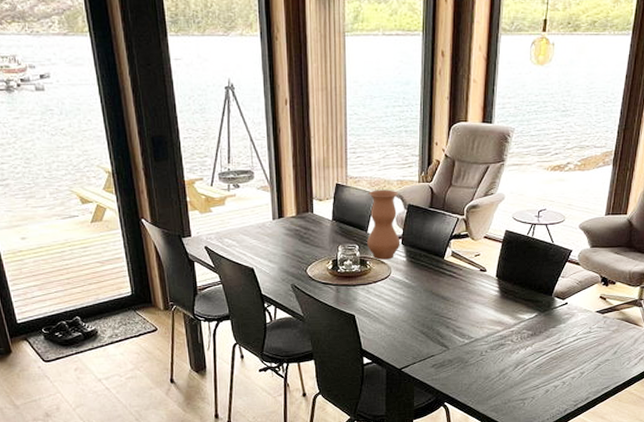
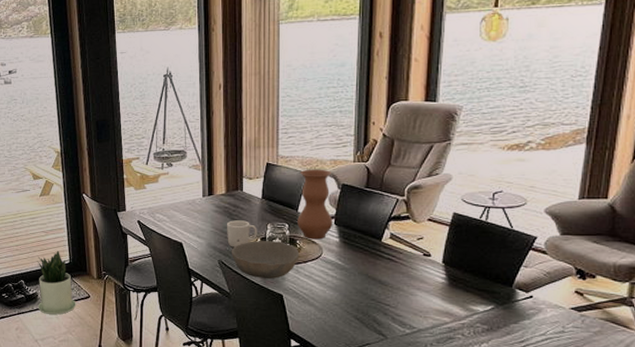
planter: none [93,282,142,351] -> present [37,250,76,315]
mug: none [299,243,329,271] -> present [227,220,257,248]
bowl: none [304,263,370,300] -> present [232,241,300,279]

